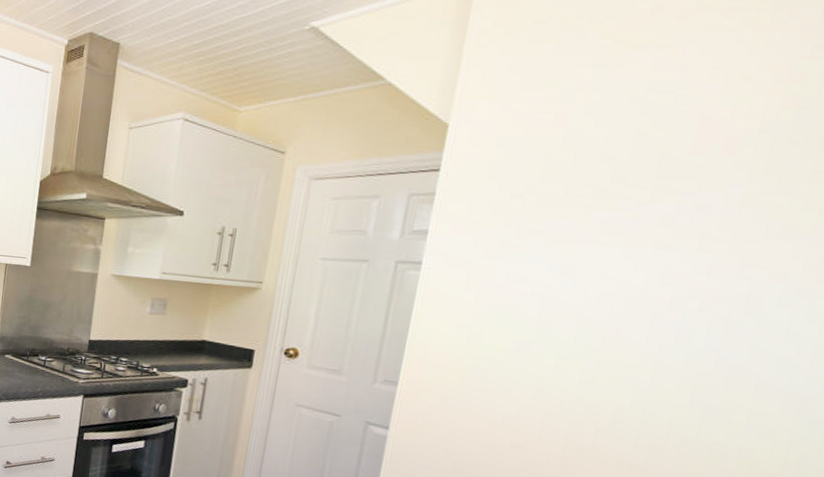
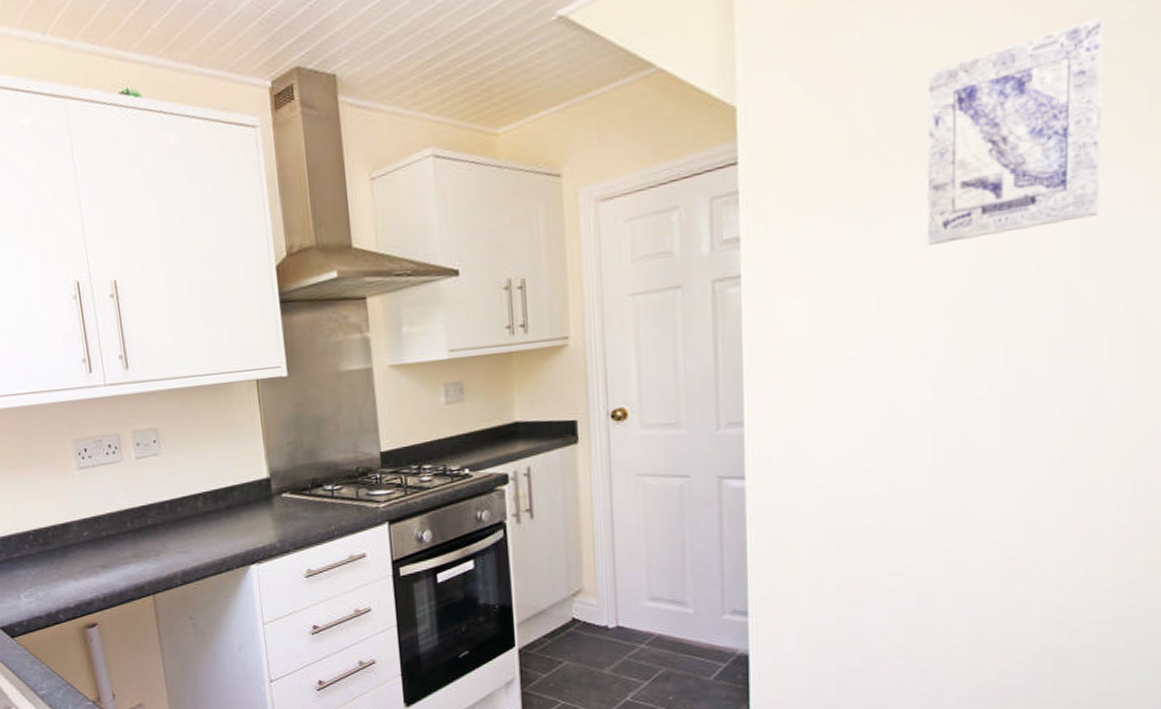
wall art: none [597,104,814,276] -> present [927,17,1105,245]

